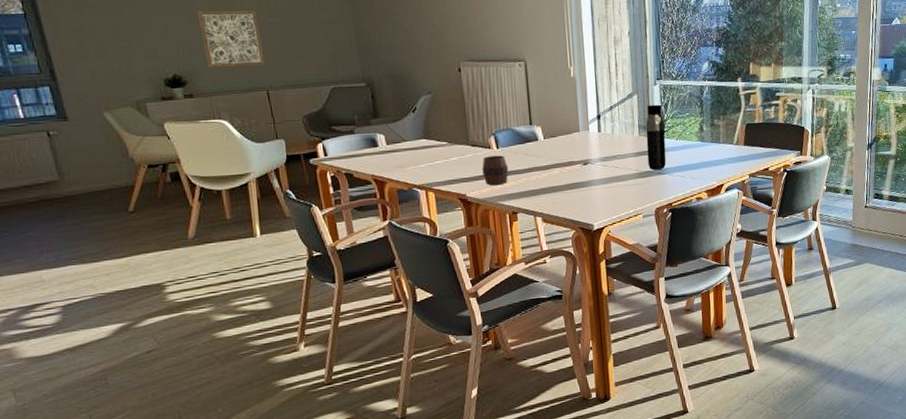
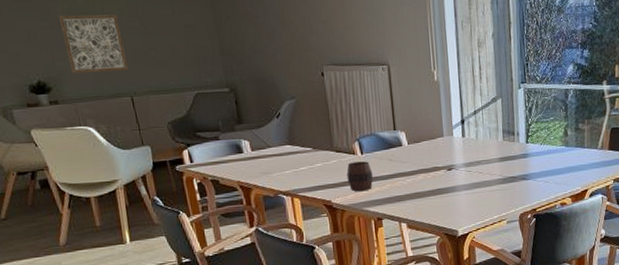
water bottle: present [646,104,667,170] -> none [510,108,531,175]

